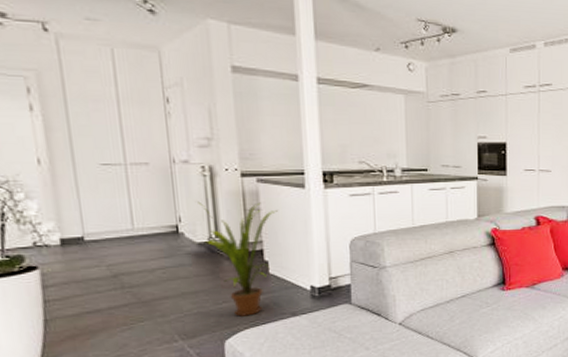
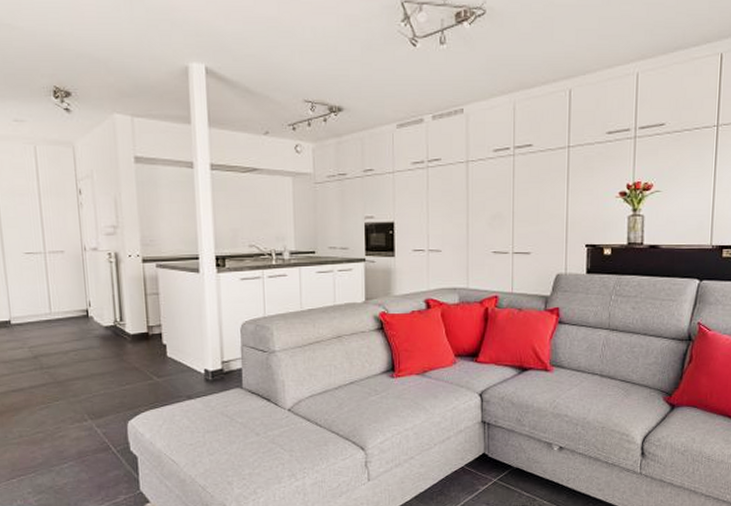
house plant: present [198,201,278,317] -> none [105,286,175,398]

